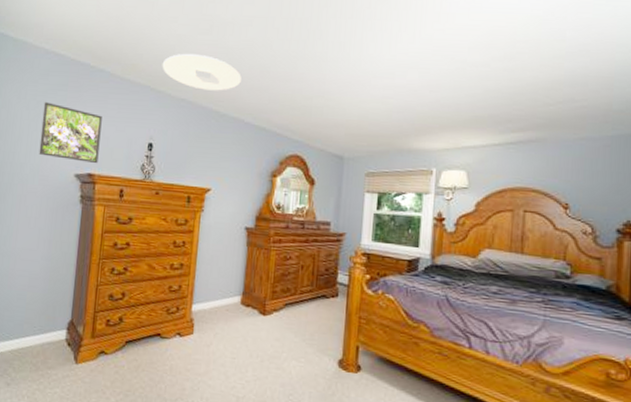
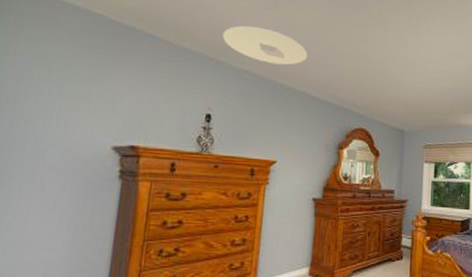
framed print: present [39,102,102,164] -> none [63,65,150,136]

